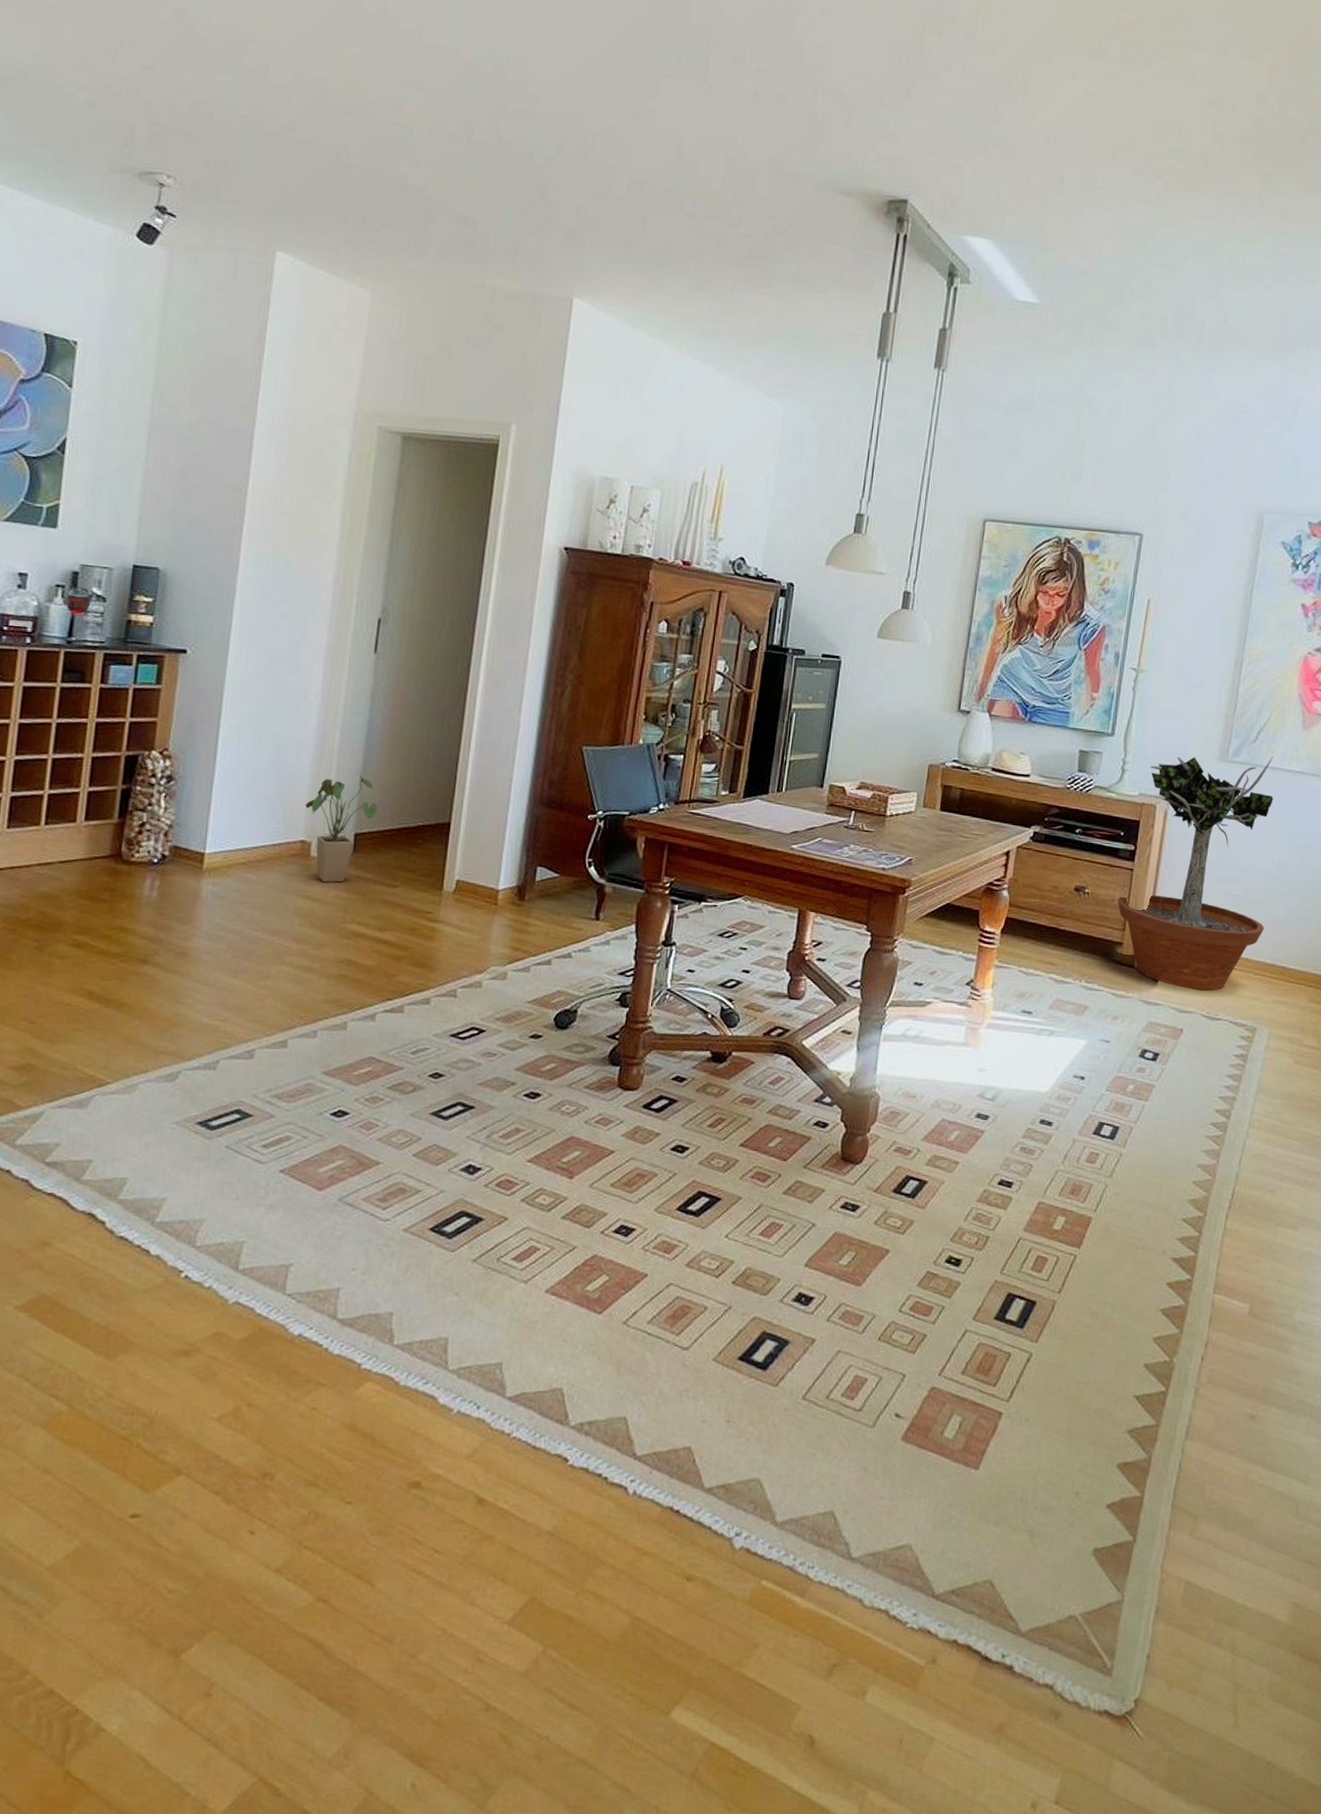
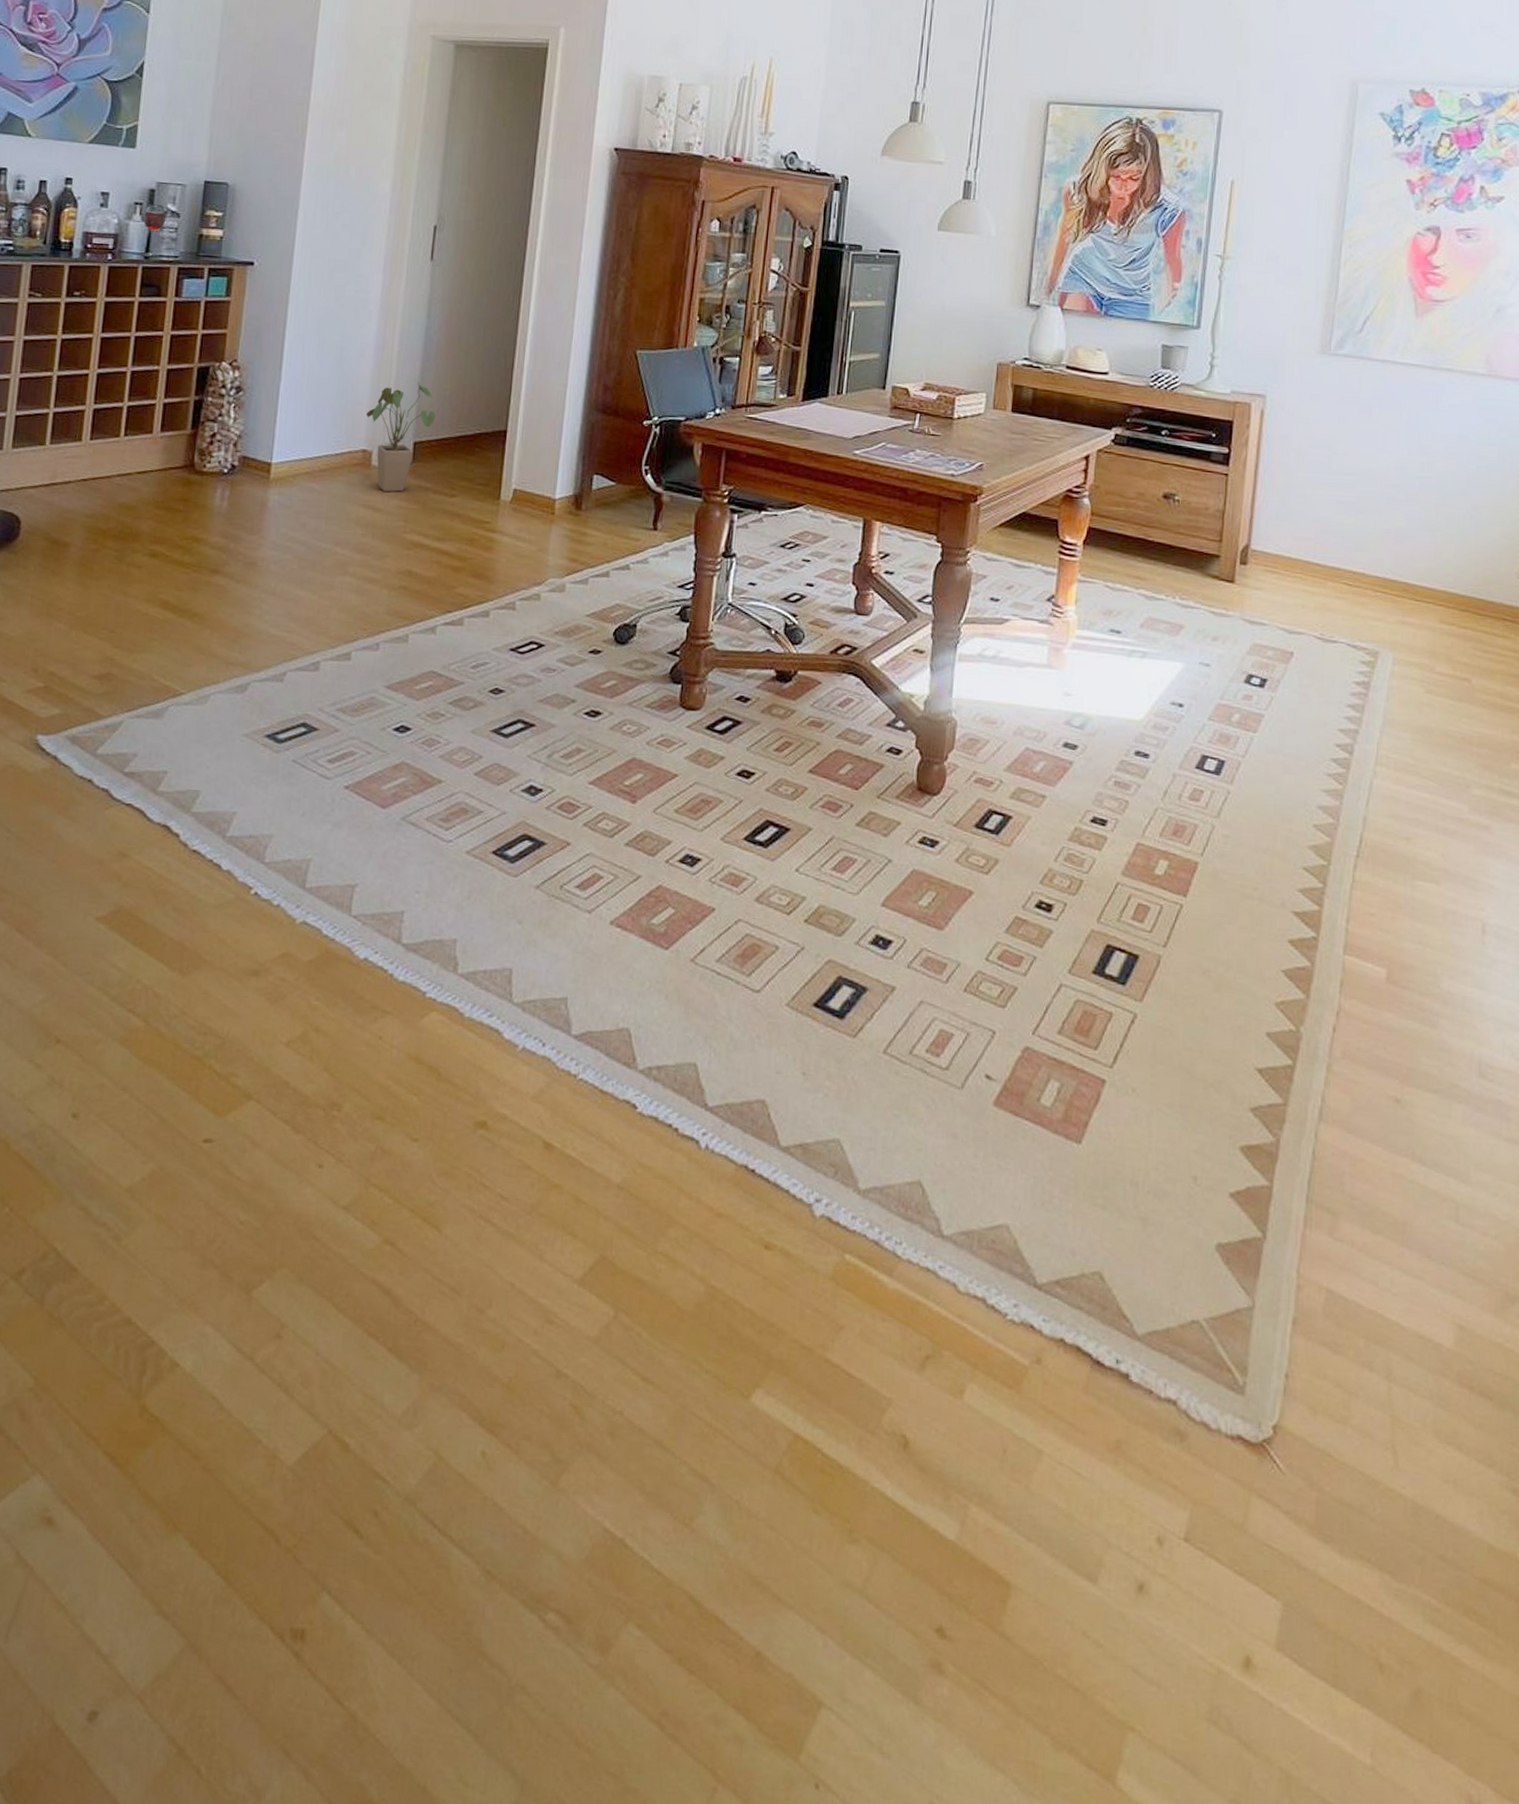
potted tree: present [1117,756,1274,991] -> none [1212,347,1386,610]

